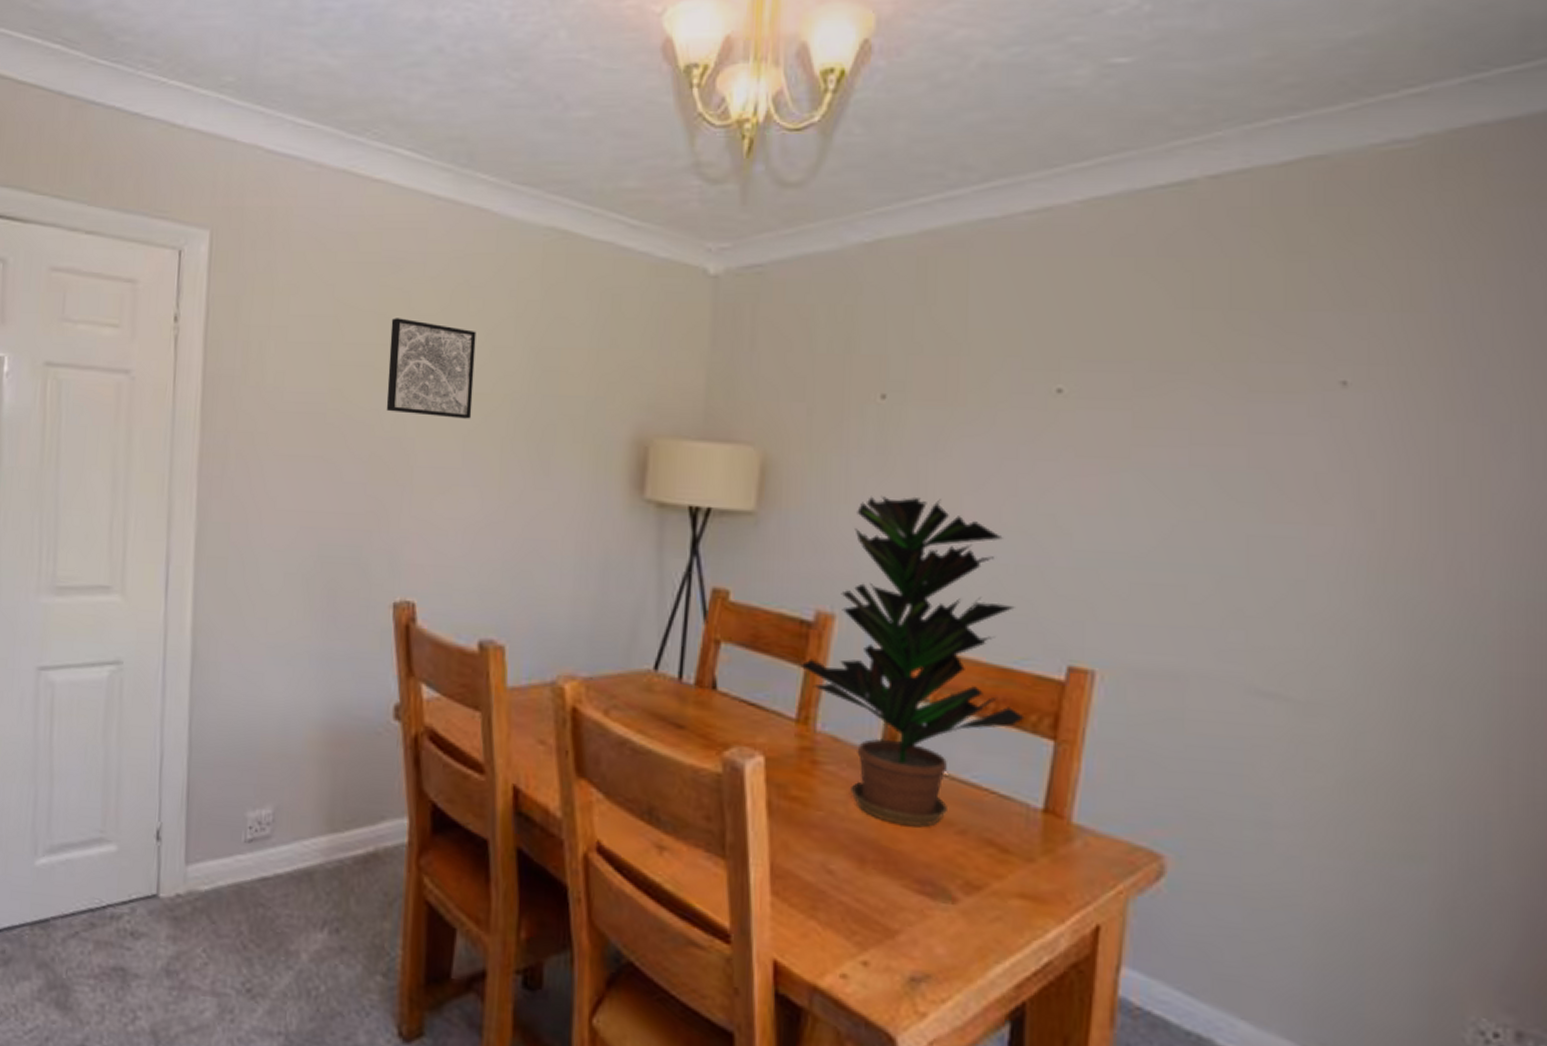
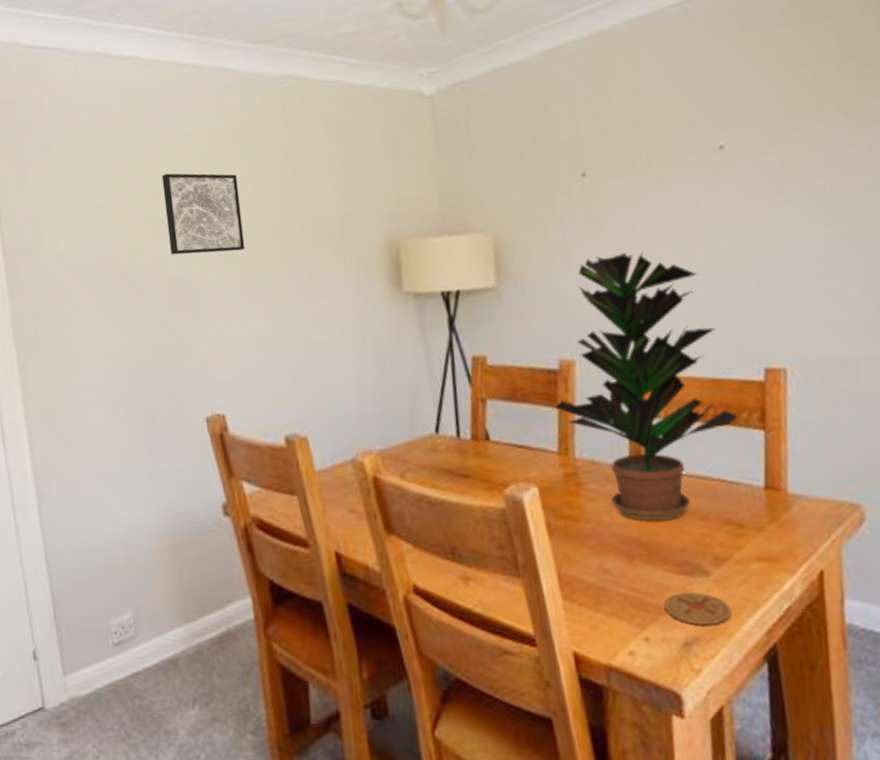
coaster: none [893,915,975,964] -> present [664,592,731,626]

